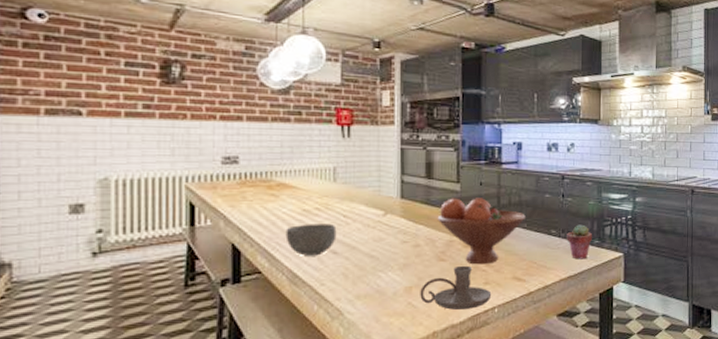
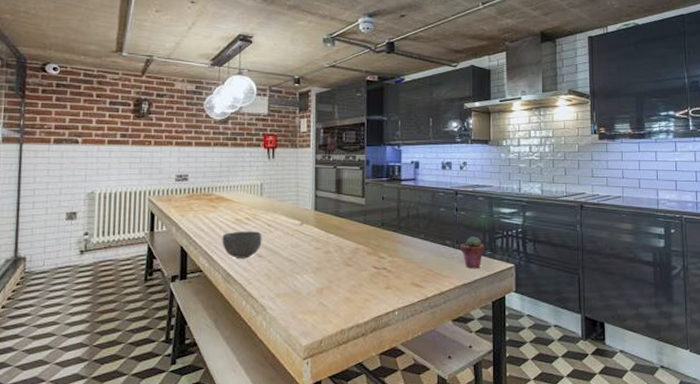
candle holder: present [420,265,492,310] -> none [330,271,393,310]
fruit bowl: present [437,198,526,265] -> none [345,210,423,271]

